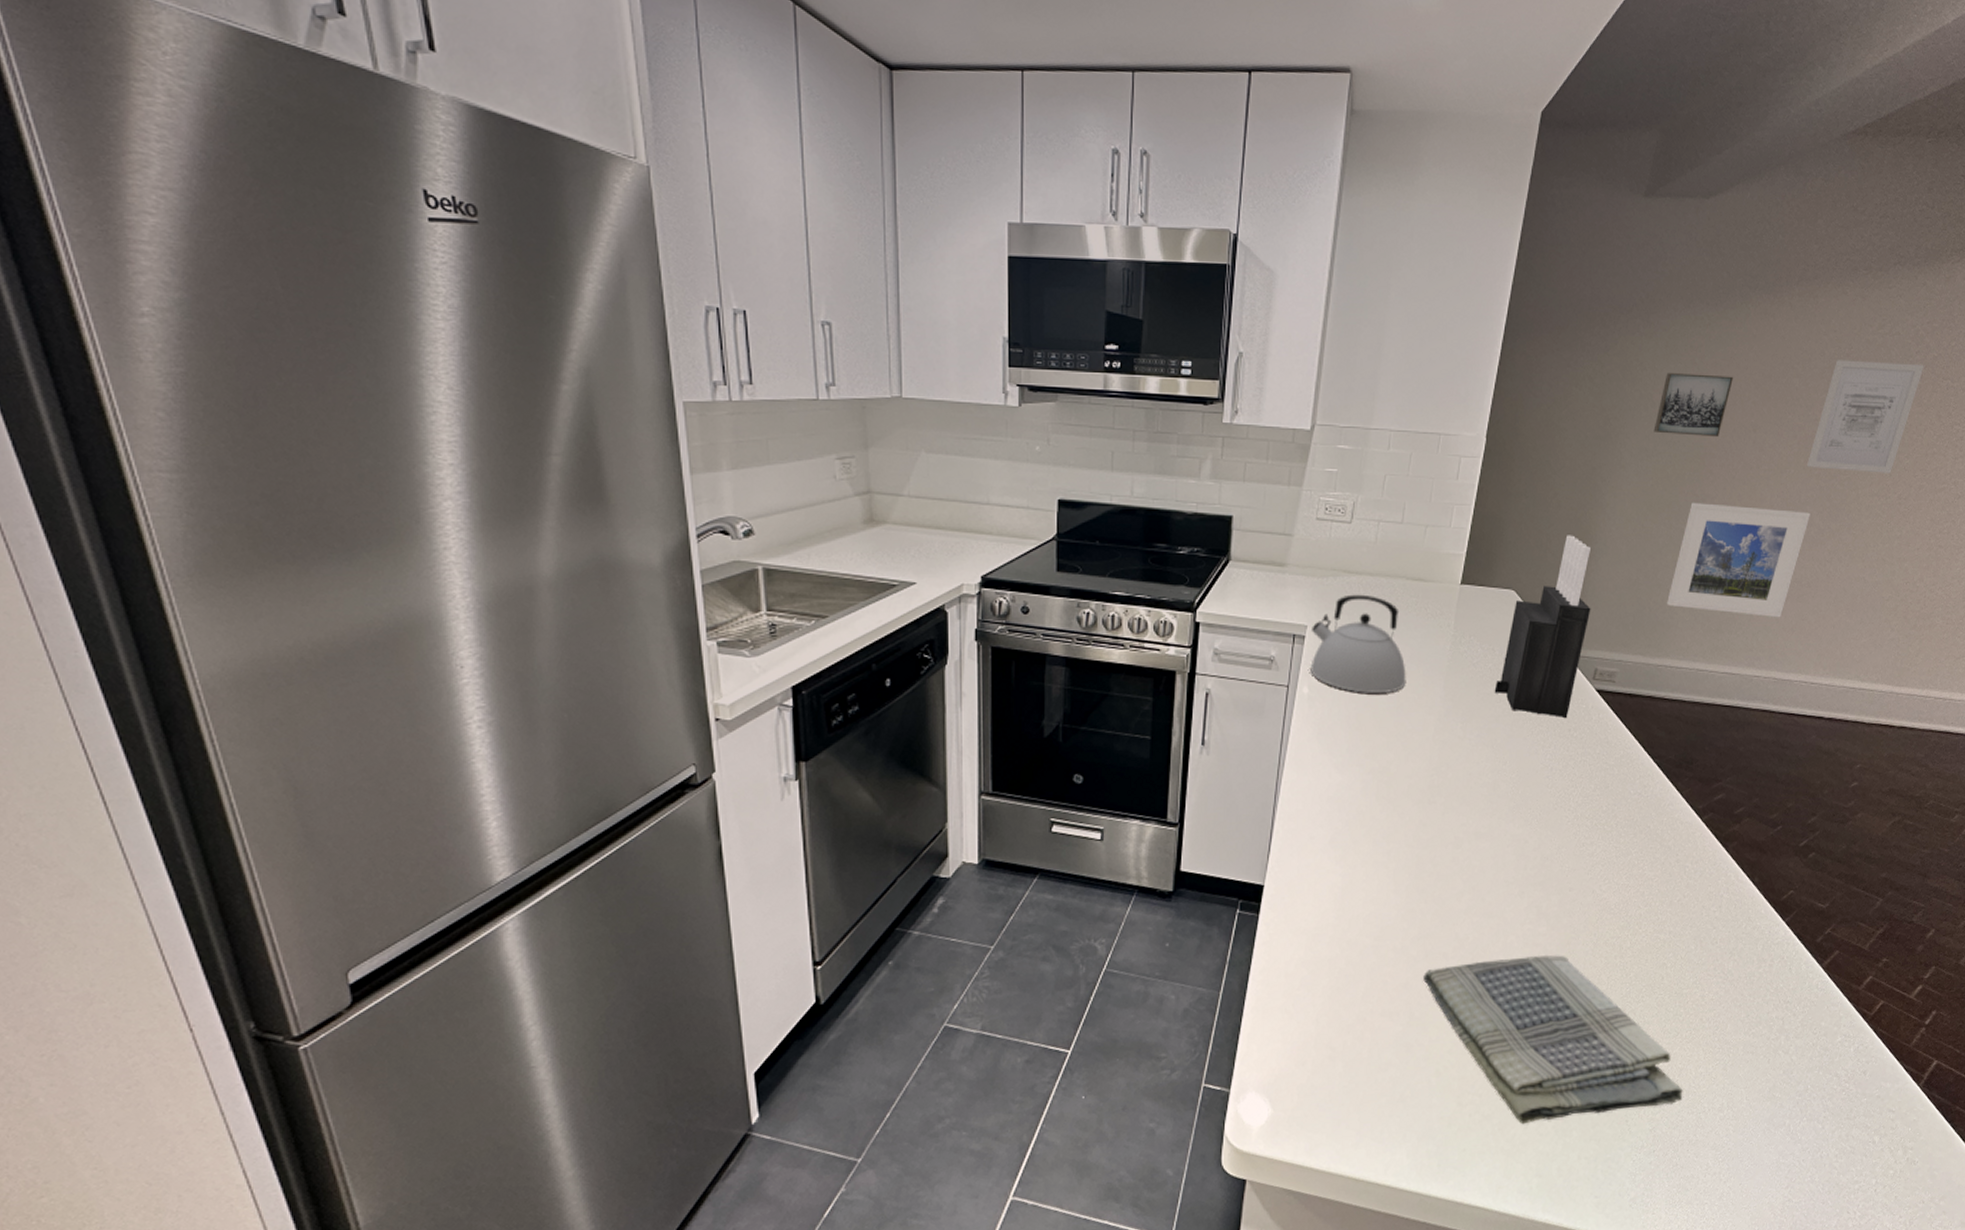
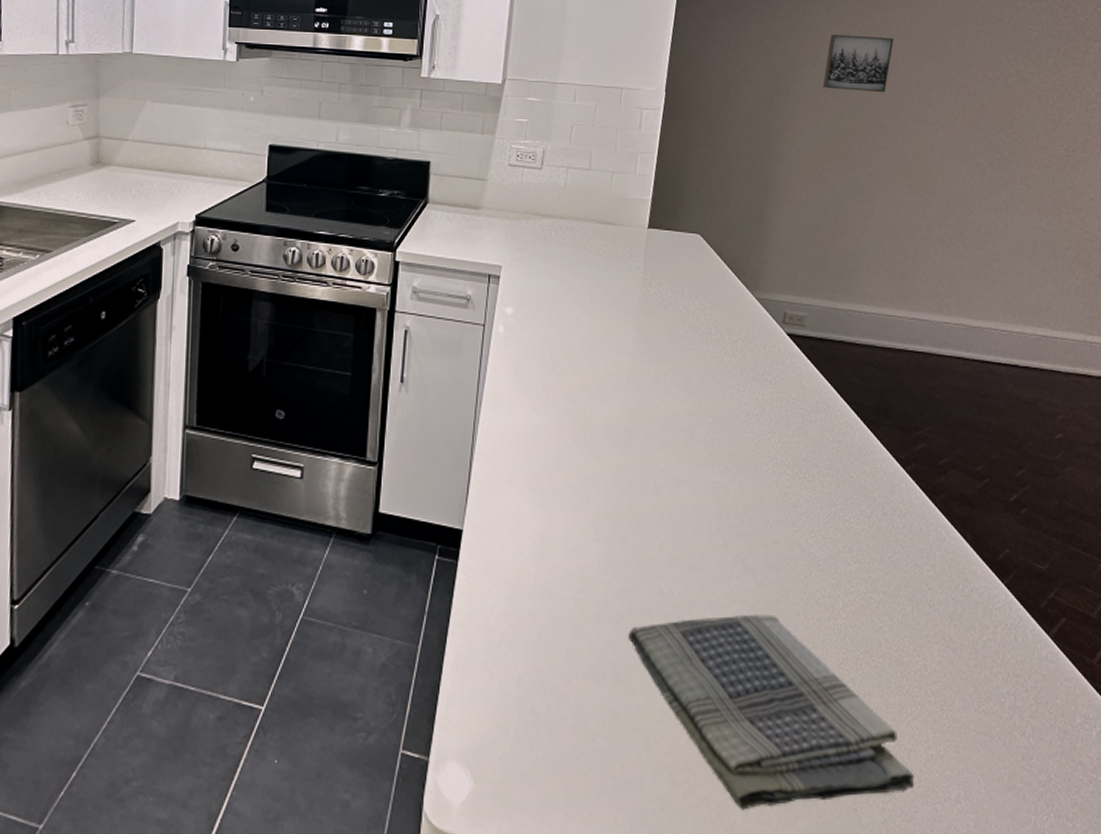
kettle: present [1310,594,1406,693] -> none [505,236,599,333]
knife block: present [1494,535,1591,719] -> none [686,182,776,362]
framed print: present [1667,502,1810,618] -> none [850,152,982,265]
wall art: present [1806,360,1924,473] -> none [972,23,1074,127]

